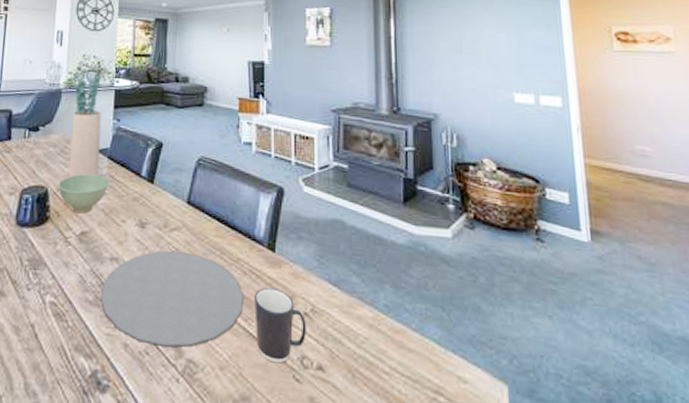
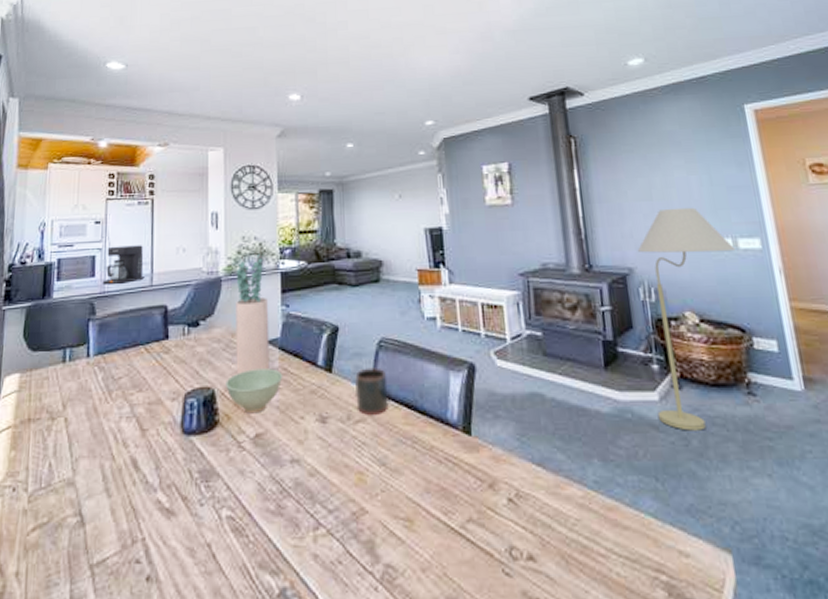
placemat: present [101,250,243,347] -> none [284,445,442,553]
mug: none [172,182,203,225] -> present [354,367,388,415]
mug: present [254,288,306,364] -> none [453,476,513,558]
floor lamp: none [443,62,536,269] -> present [637,207,735,431]

